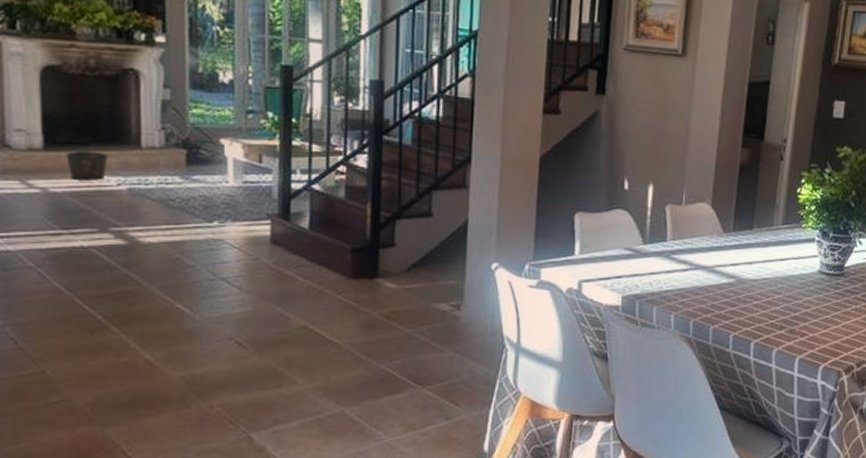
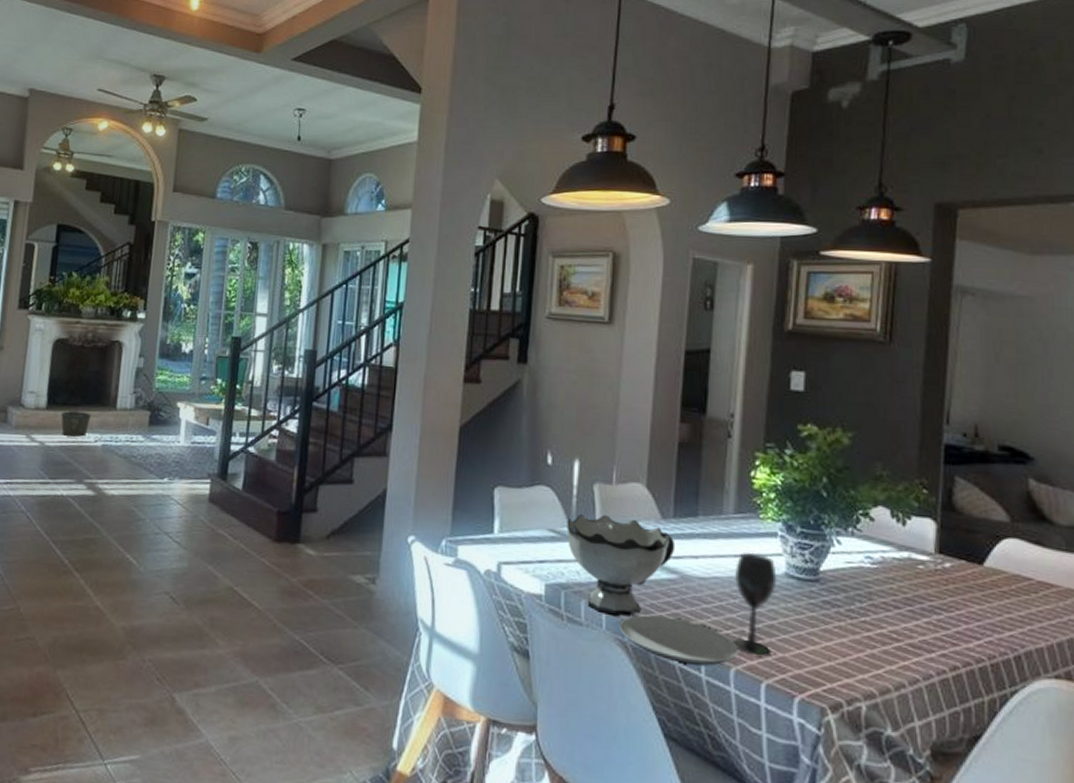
bowl: none [641,233,734,318] -> present [567,515,676,617]
plate: none [685,314,780,350] -> present [619,615,738,666]
wine glass: none [776,256,813,337] -> present [733,552,777,656]

